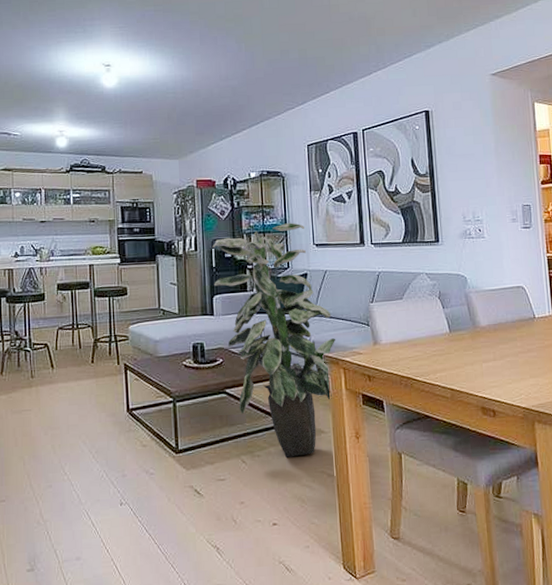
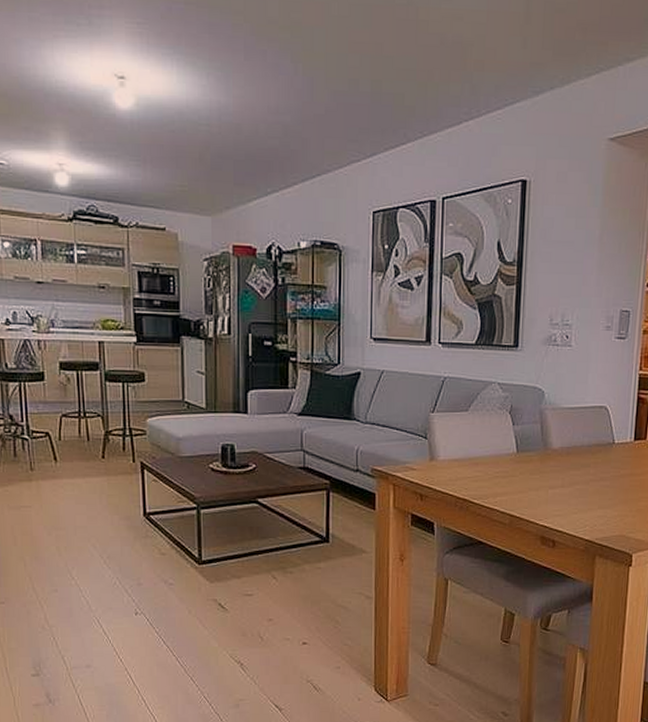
indoor plant: present [212,223,336,458] -> none [249,309,388,576]

